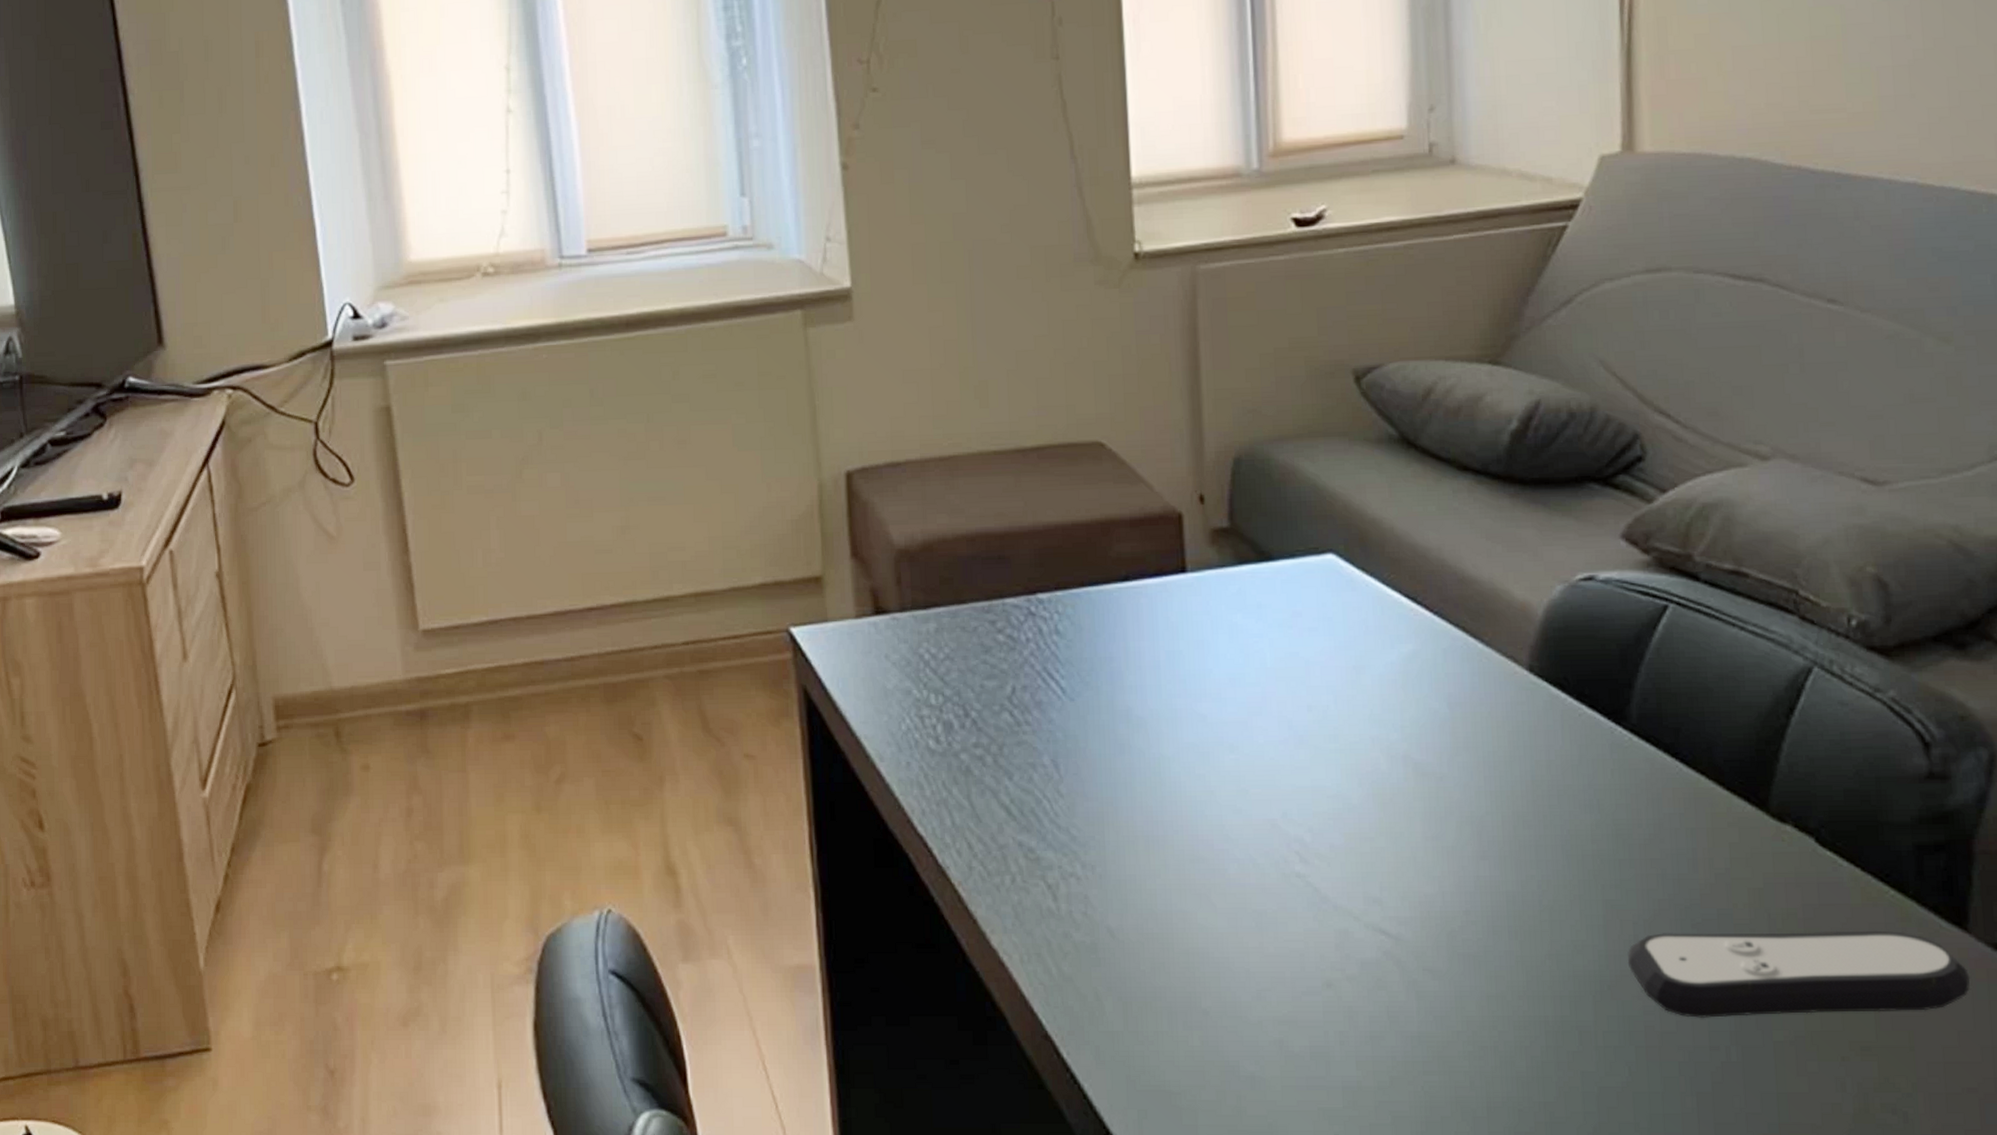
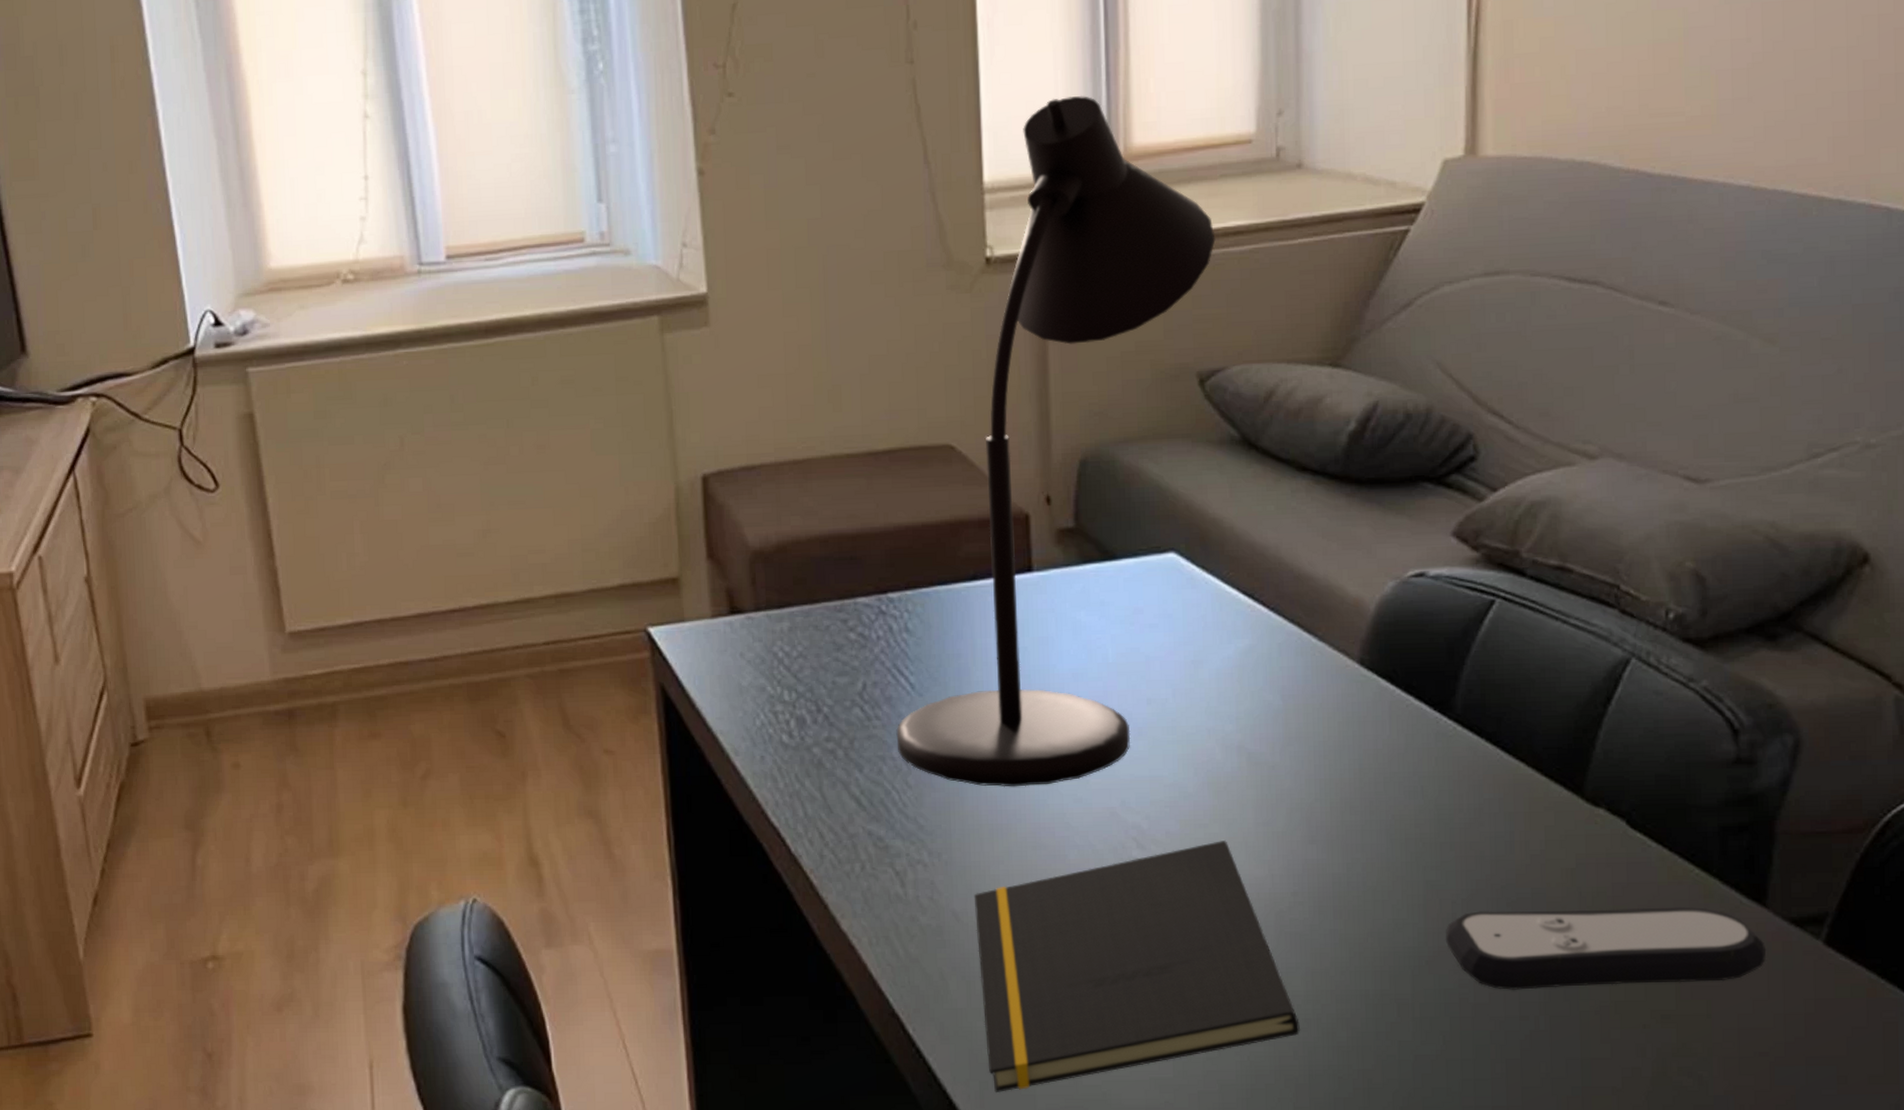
desk lamp: none [1047,91,1369,797] -> present [896,96,1216,787]
notepad: none [1129,855,1477,1122] -> present [973,841,1301,1092]

